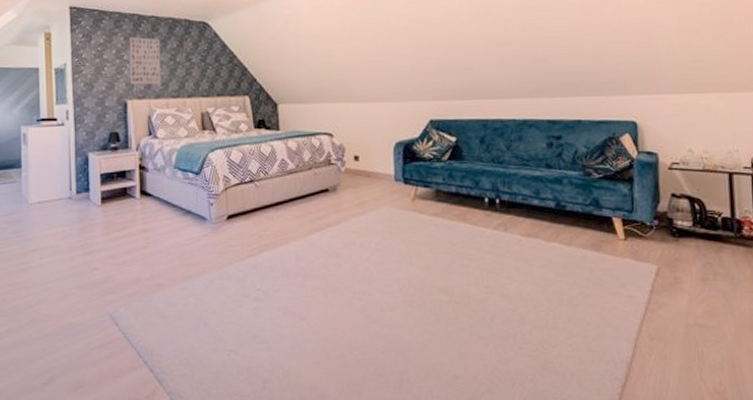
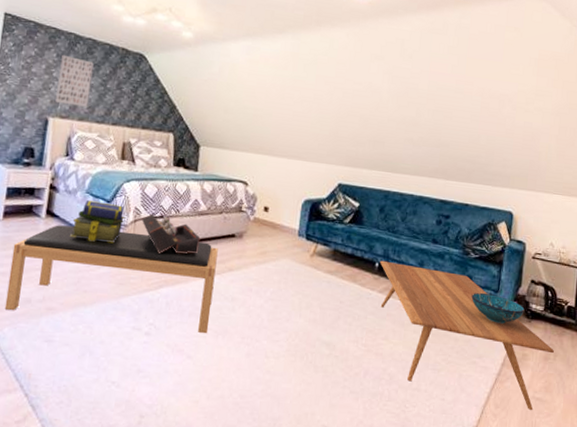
bench: none [115,200,317,292] -> present [4,225,218,333]
stack of books: none [166,175,216,215] -> present [70,200,126,243]
decorative box: none [231,179,294,218] -> present [141,214,200,254]
coffee table: none [489,194,713,340] -> present [380,260,554,411]
decorative bowl: none [601,215,669,247] -> present [471,292,525,324]

